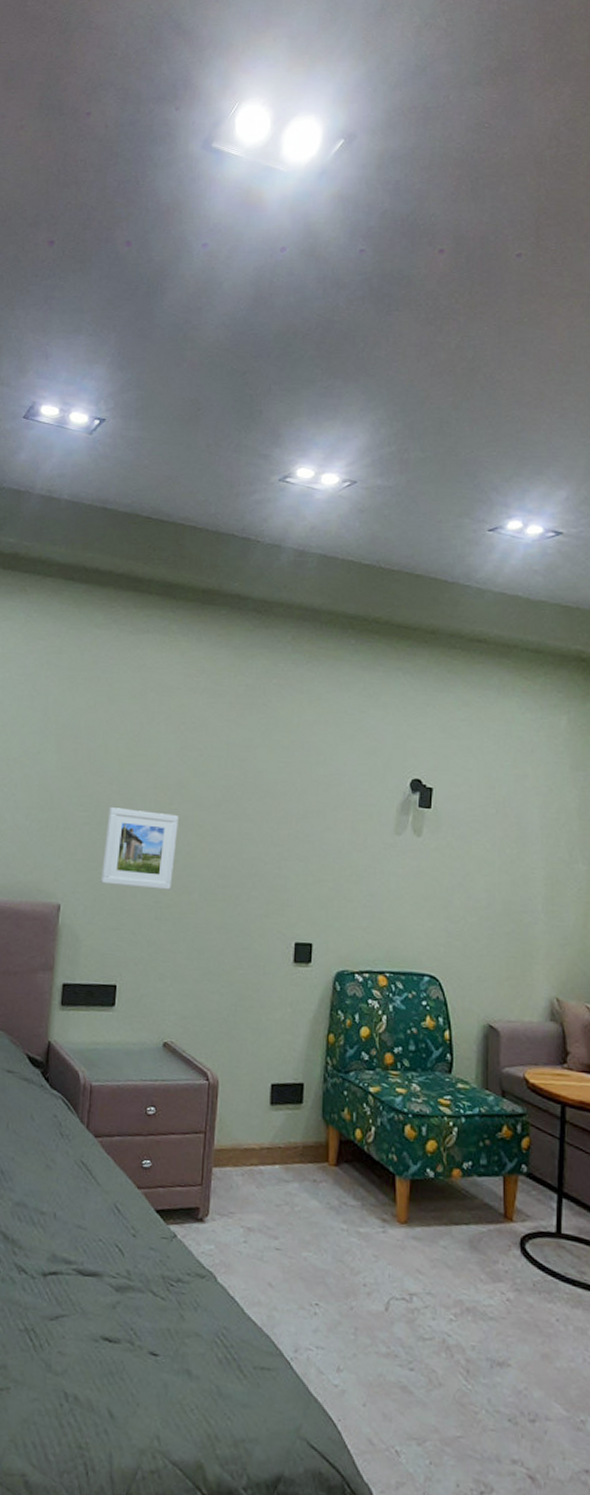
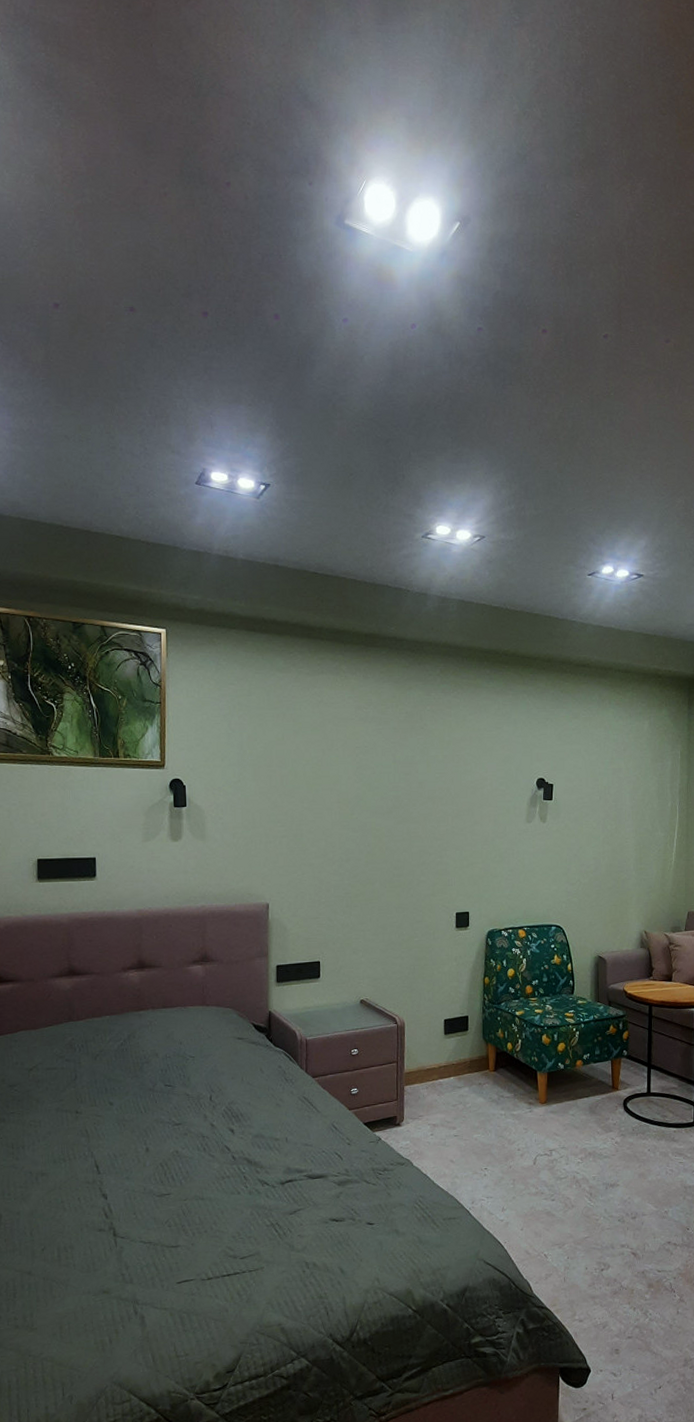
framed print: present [101,807,179,890] -> none [300,821,360,884]

